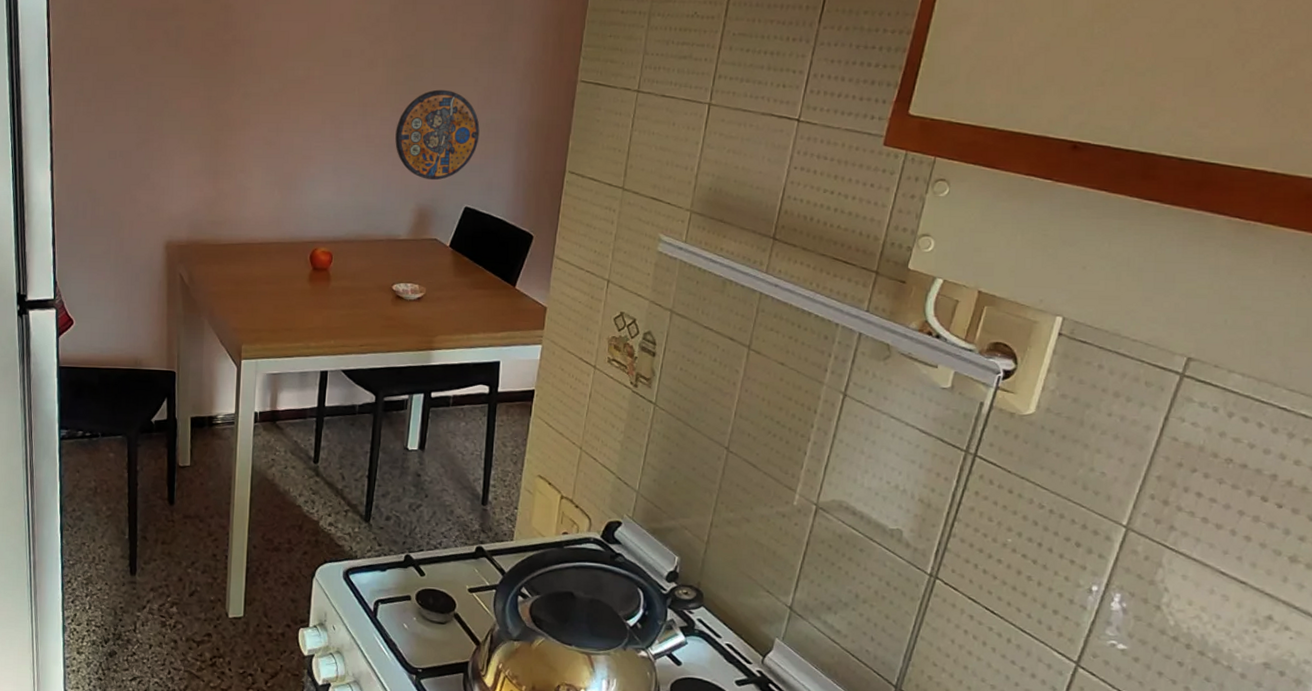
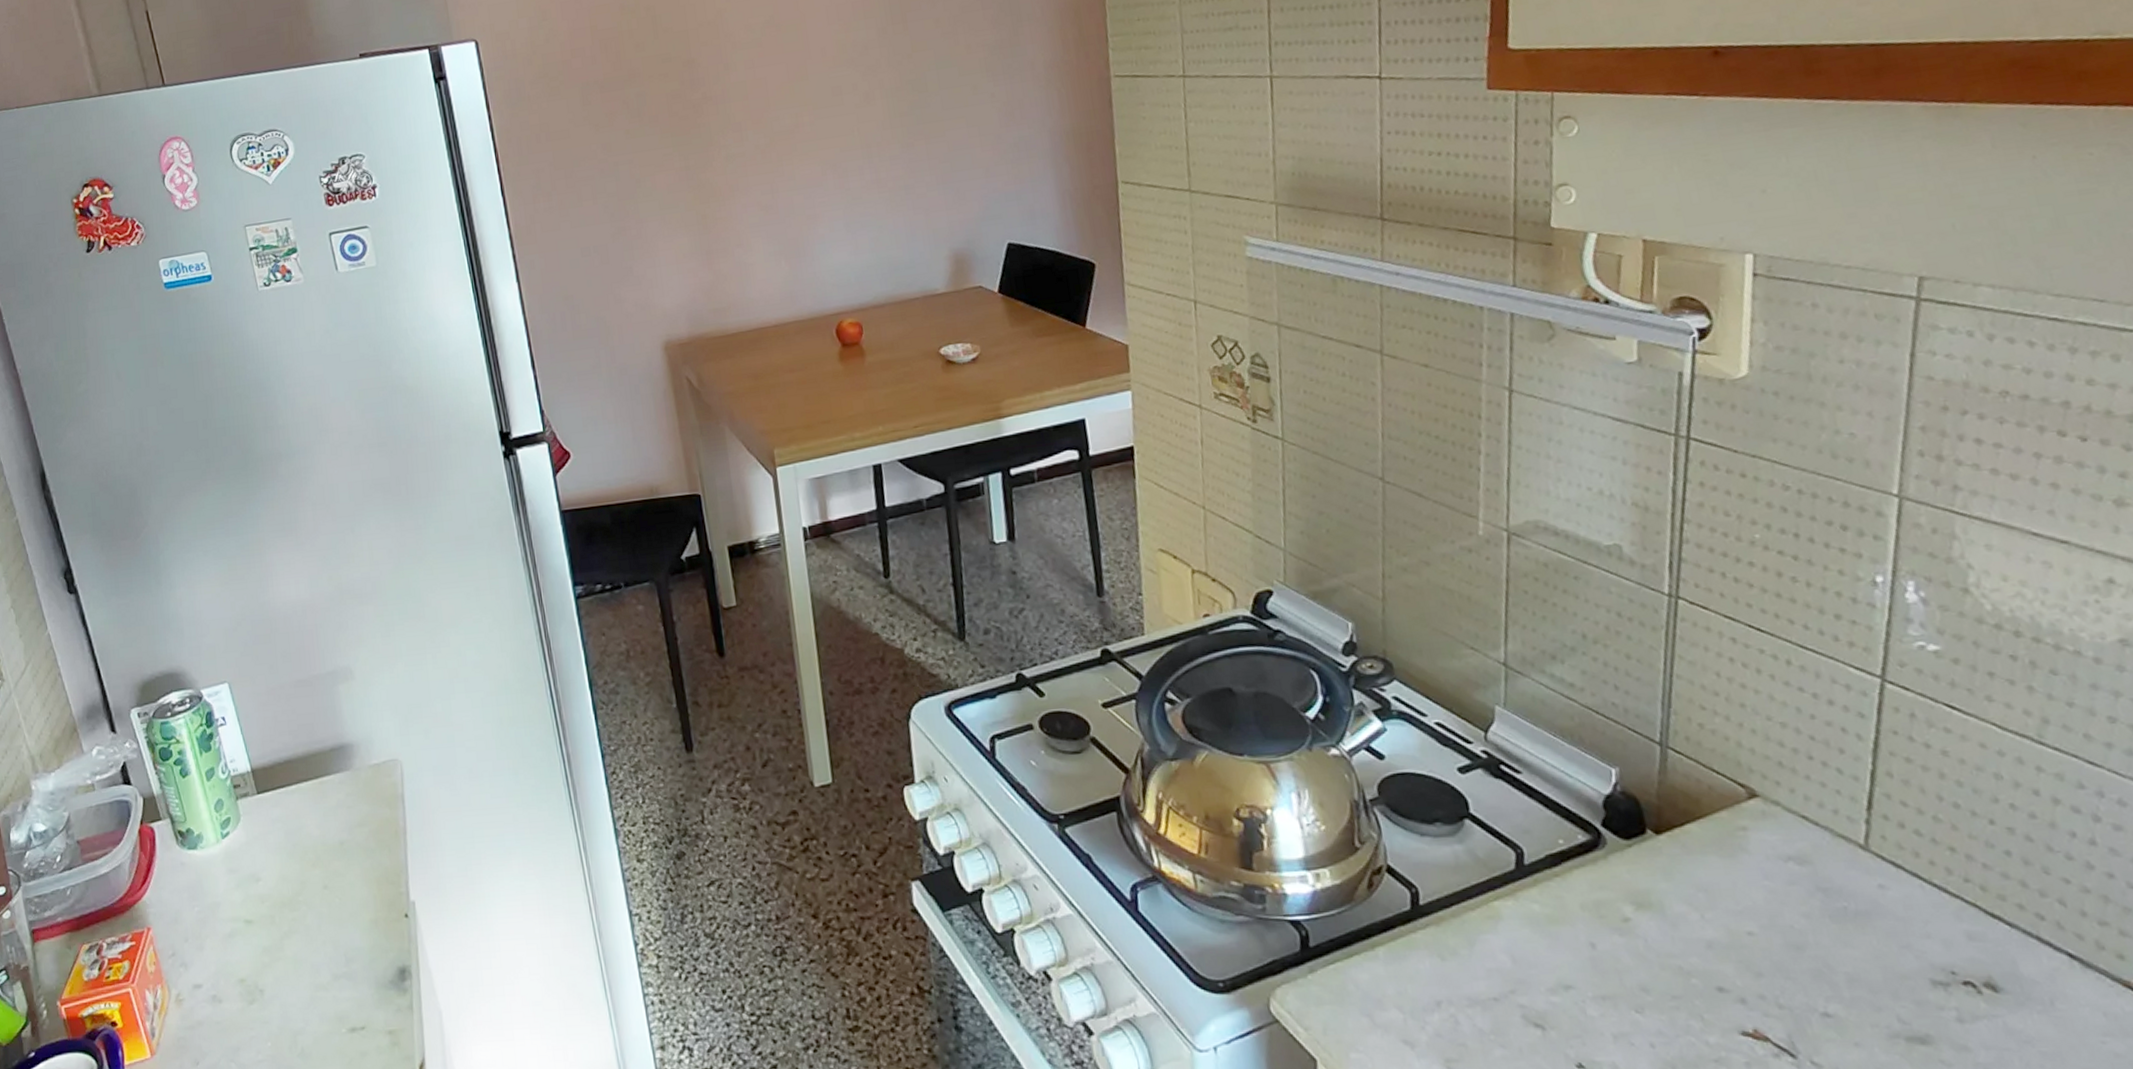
manhole cover: present [395,89,480,181] -> none [909,112,1009,219]

